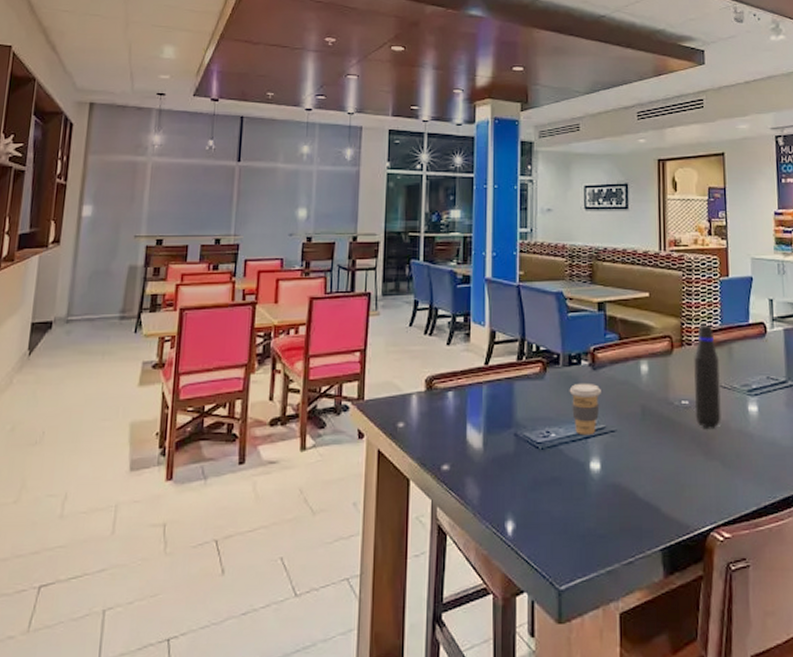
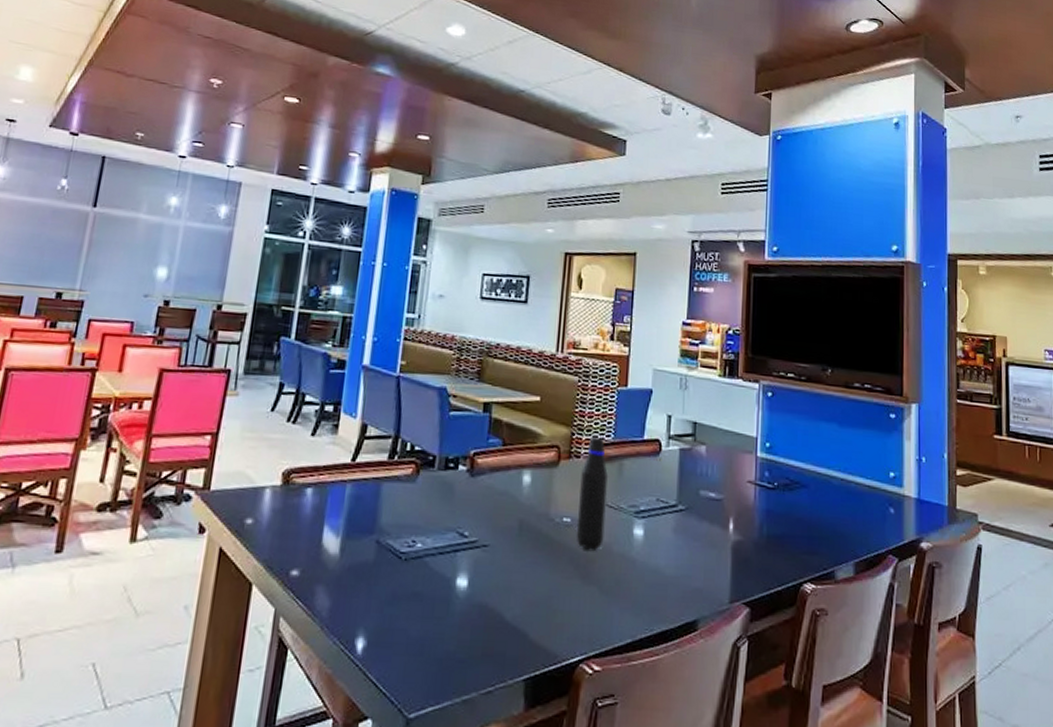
coffee cup: present [569,383,601,436] -> none [442,489,477,549]

